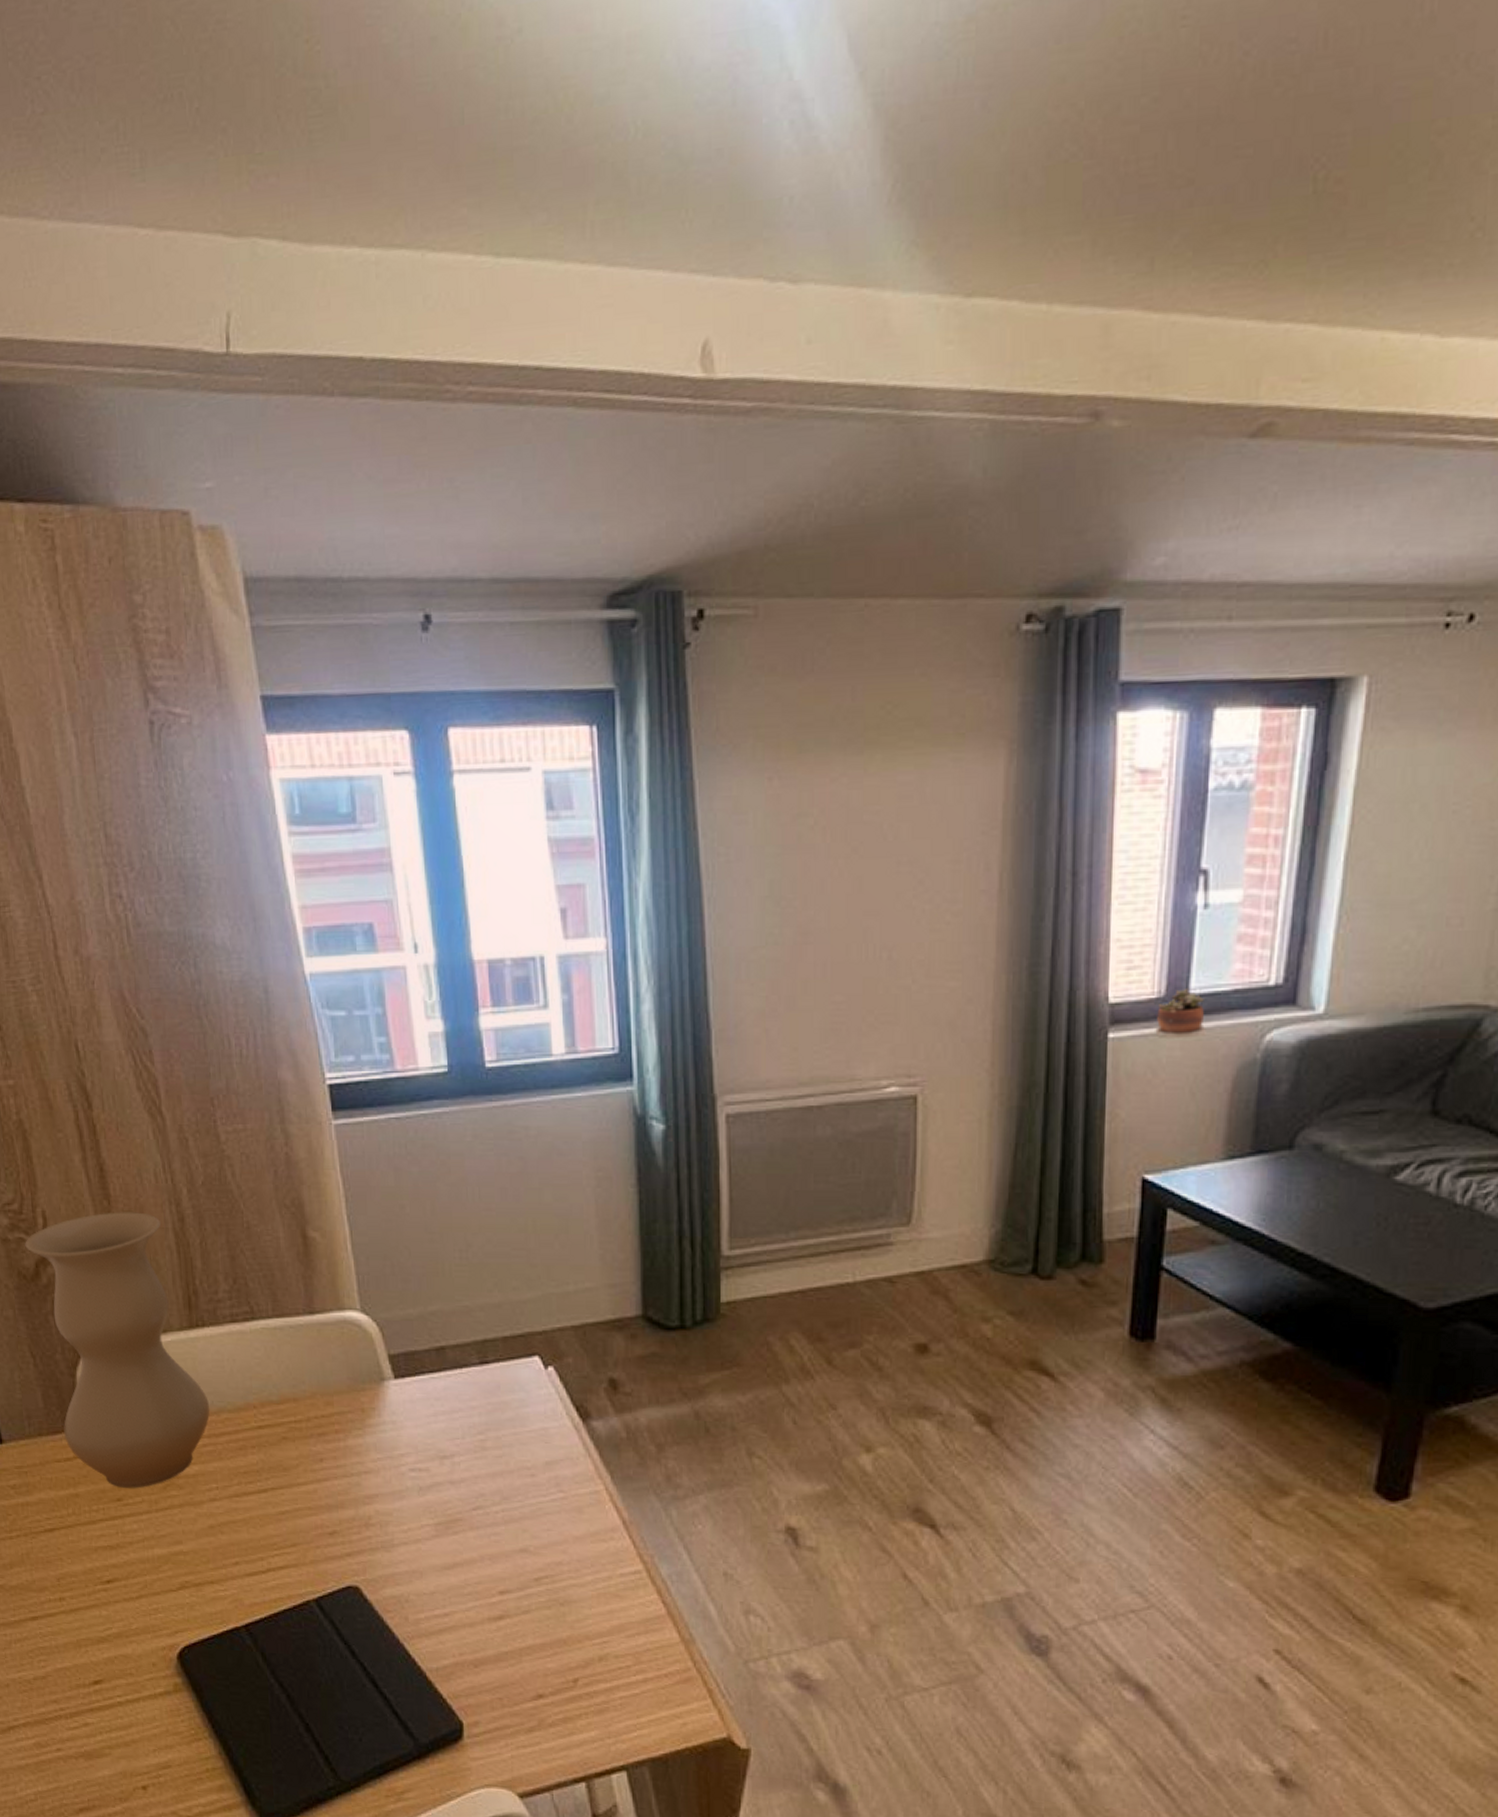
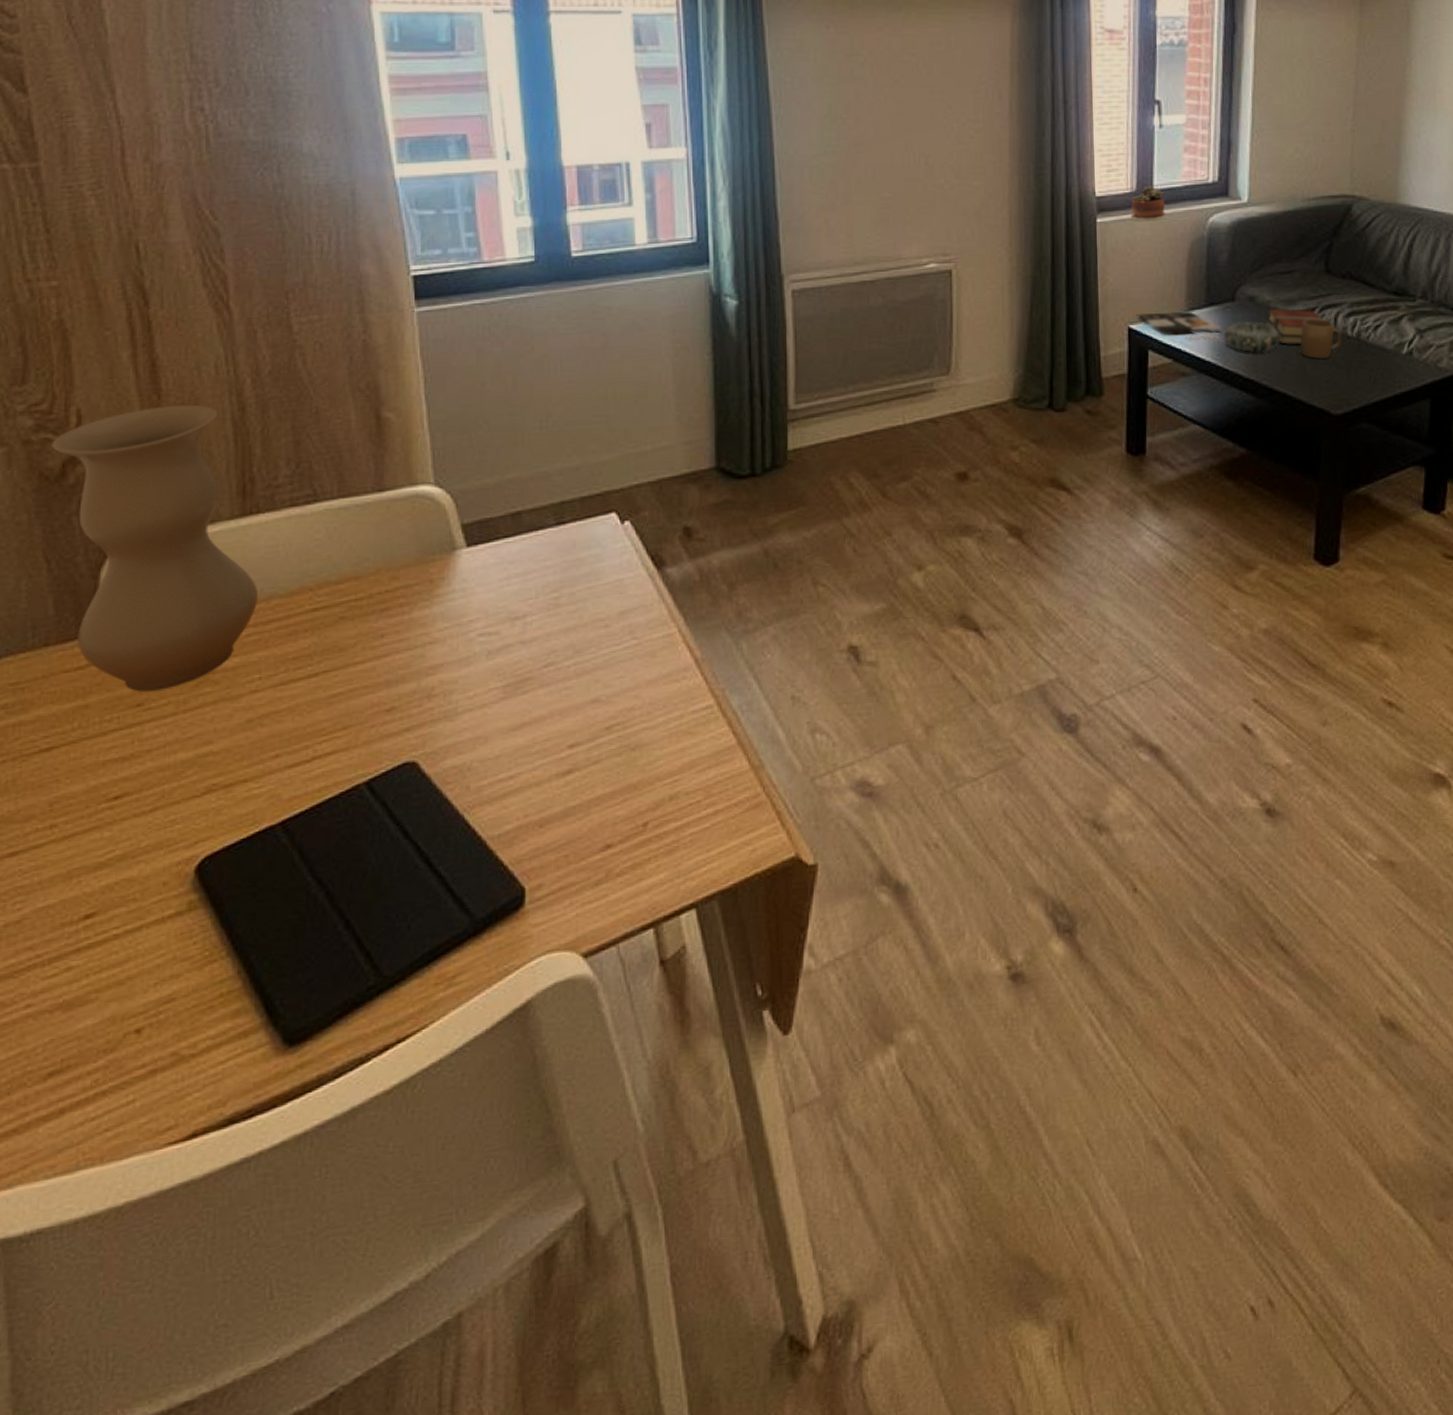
magazine: none [1152,1160,1270,1200] -> present [1135,311,1221,341]
decorative bowl: none [1272,1178,1356,1220] -> present [1222,322,1281,352]
books: none [1335,1162,1434,1215] -> present [1265,309,1334,345]
mug: none [1382,1177,1447,1234] -> present [1300,318,1342,360]

